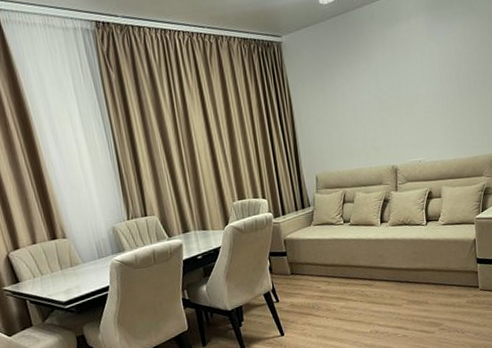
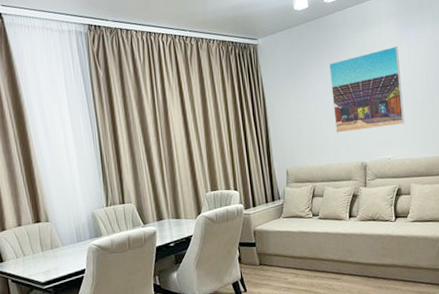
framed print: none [357,43,435,136] -> present [329,46,405,133]

